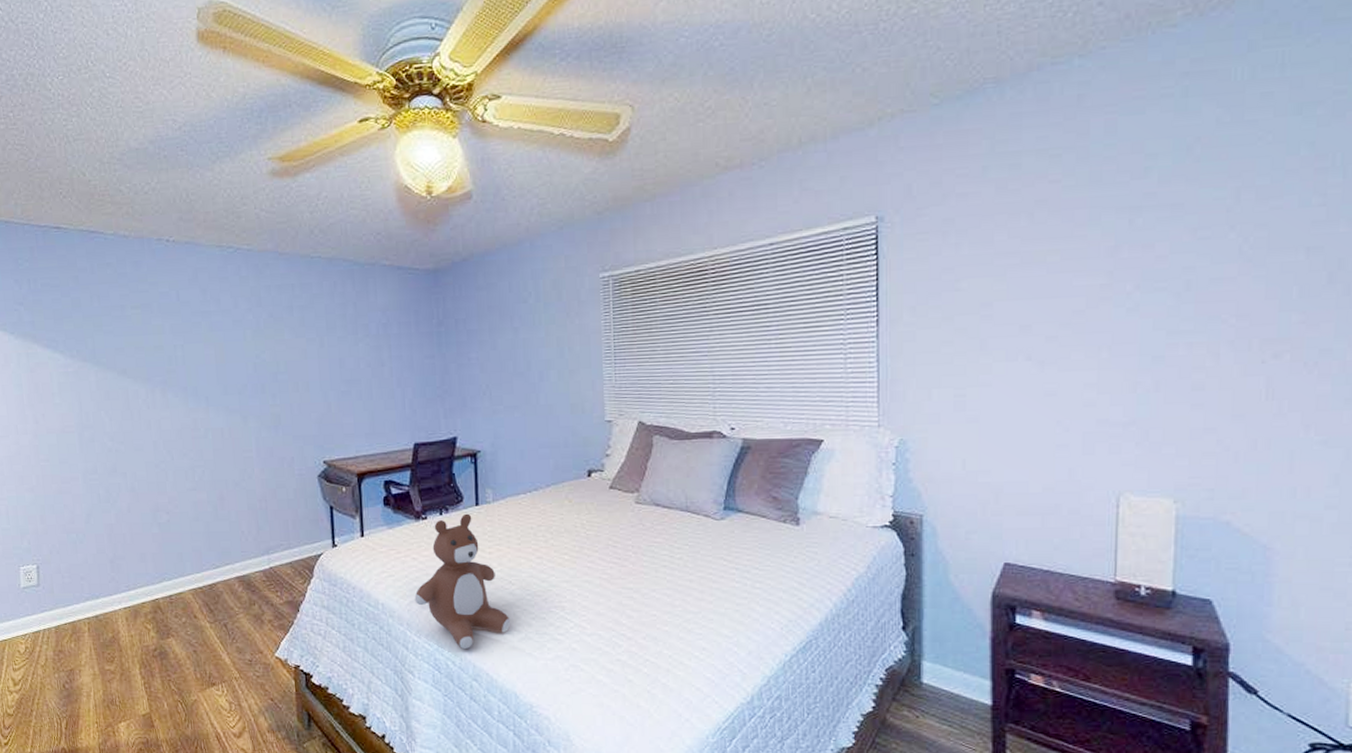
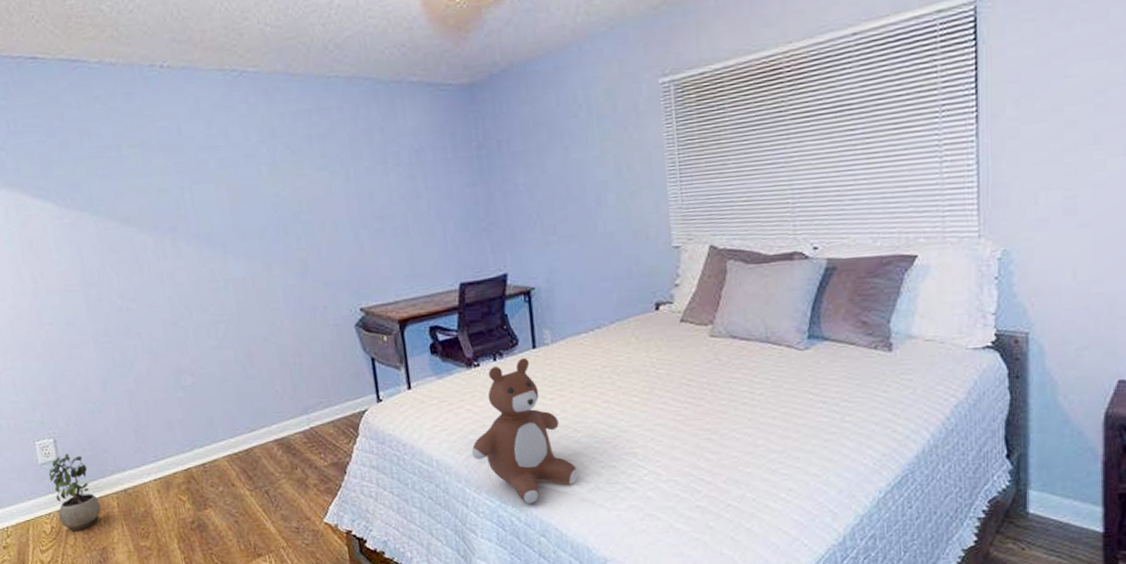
potted plant: none [28,579,73,653] -> present [48,453,102,532]

